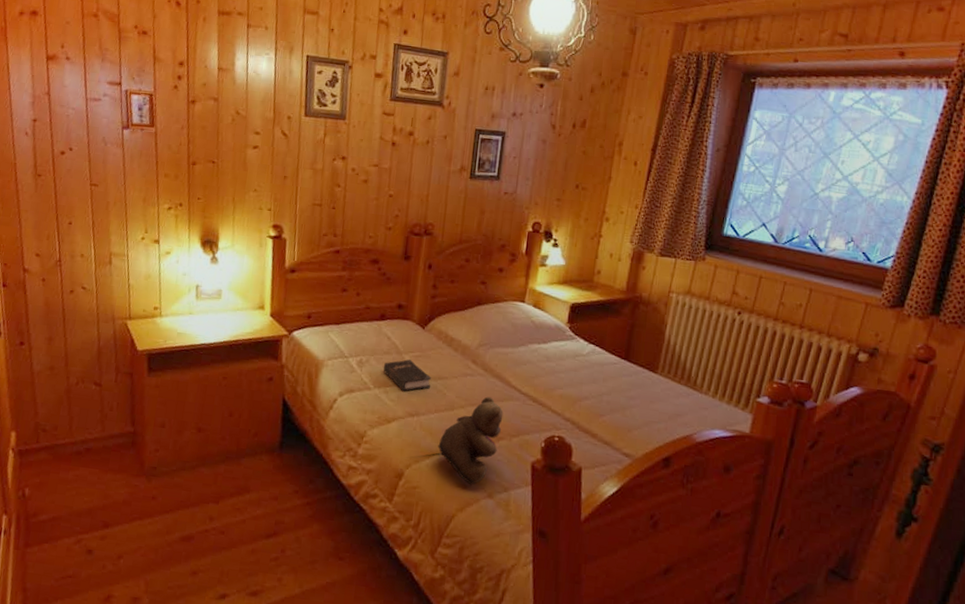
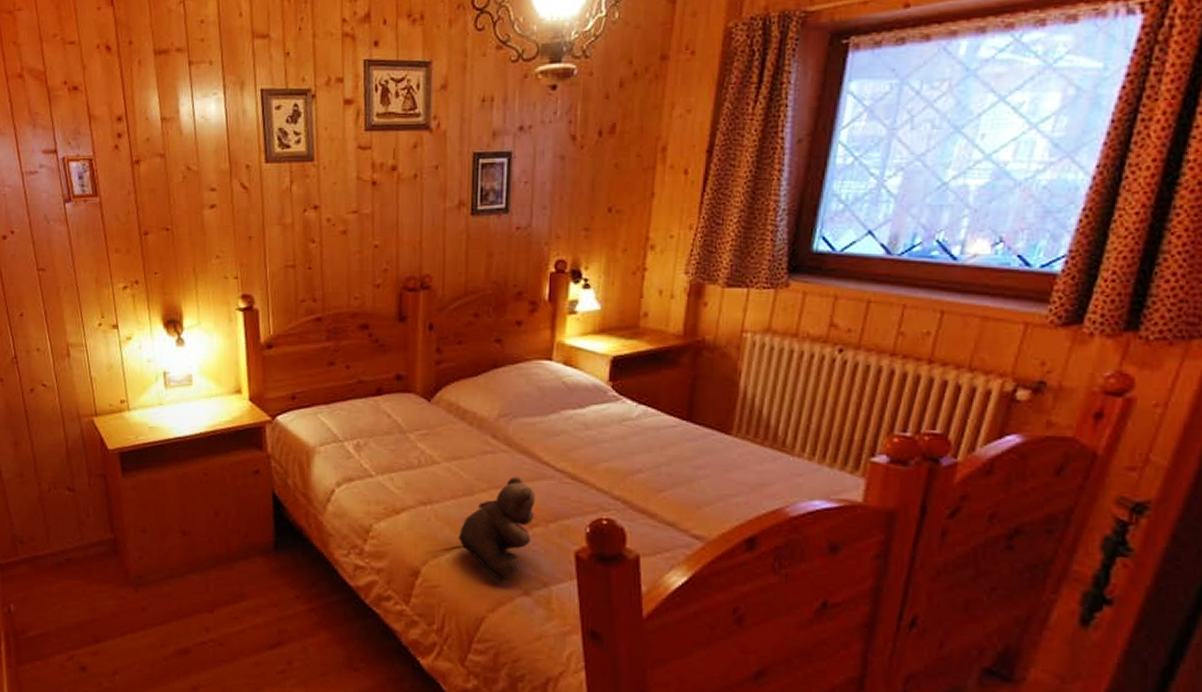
hardback book: present [383,359,431,392] -> none [385,439,444,477]

